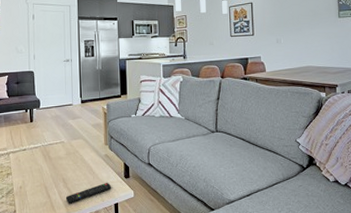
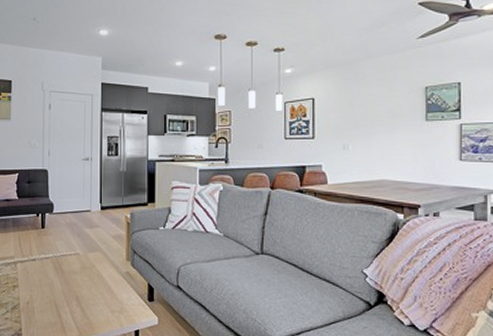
remote control: present [65,182,112,204] -> none [78,304,133,326]

